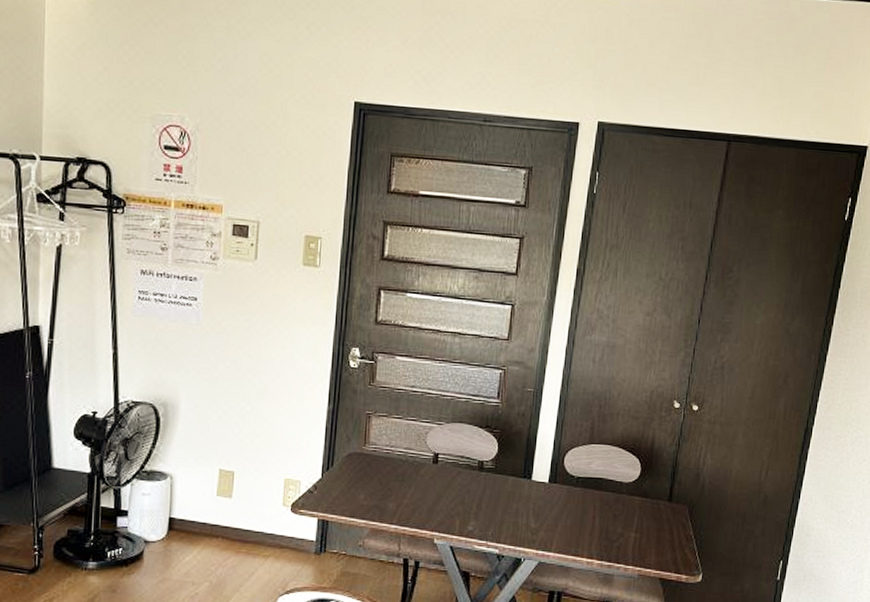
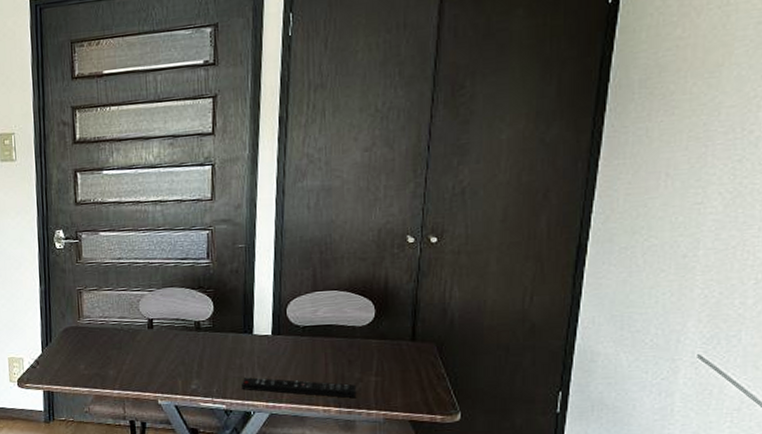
remote control: none [516,523,618,552] -> present [242,377,357,398]

